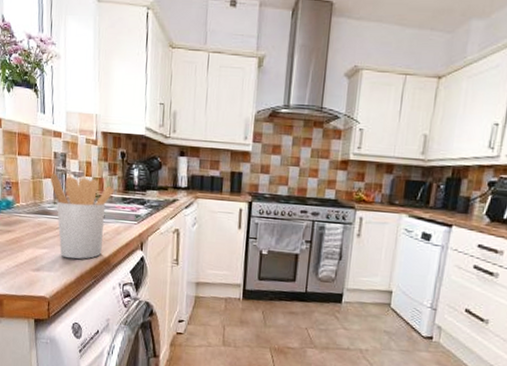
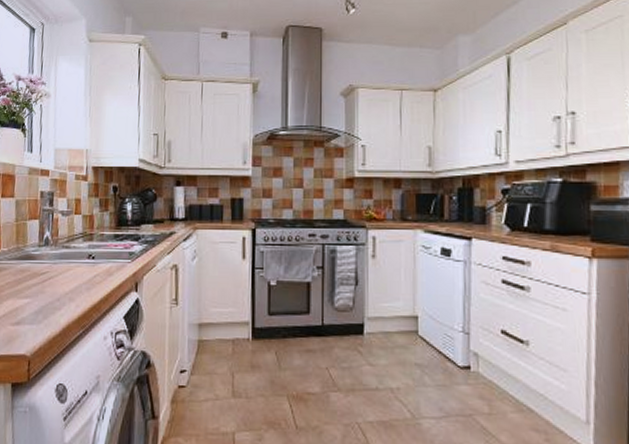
utensil holder: present [50,174,114,260] -> none [36,214,106,308]

